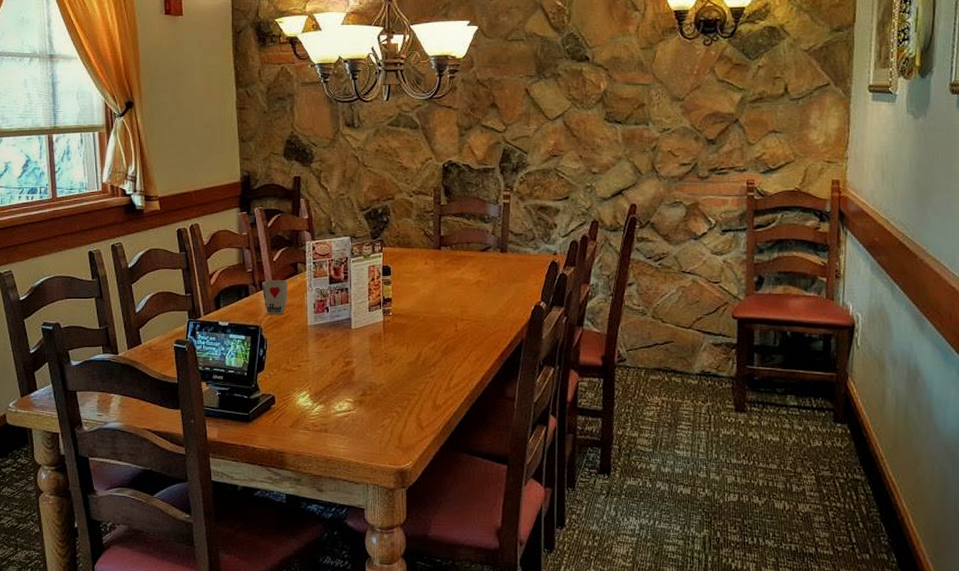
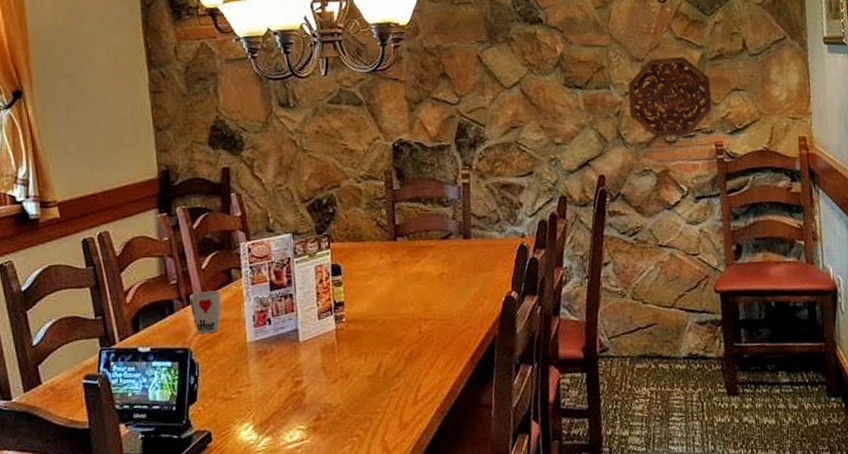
decorative platter: none [665,98,748,172] -> present [628,57,712,138]

